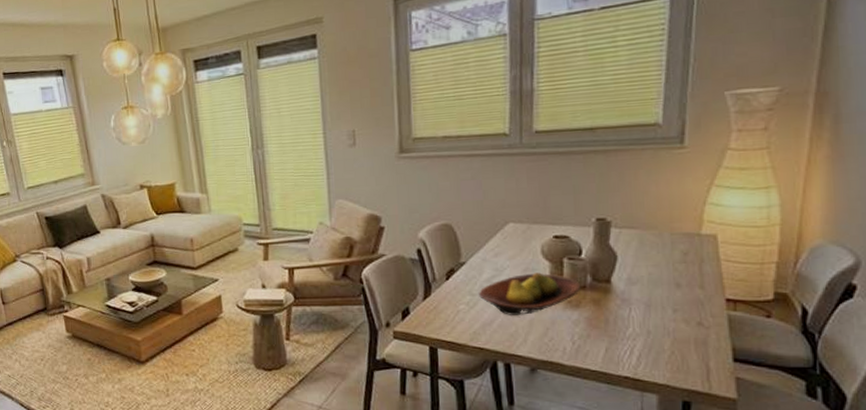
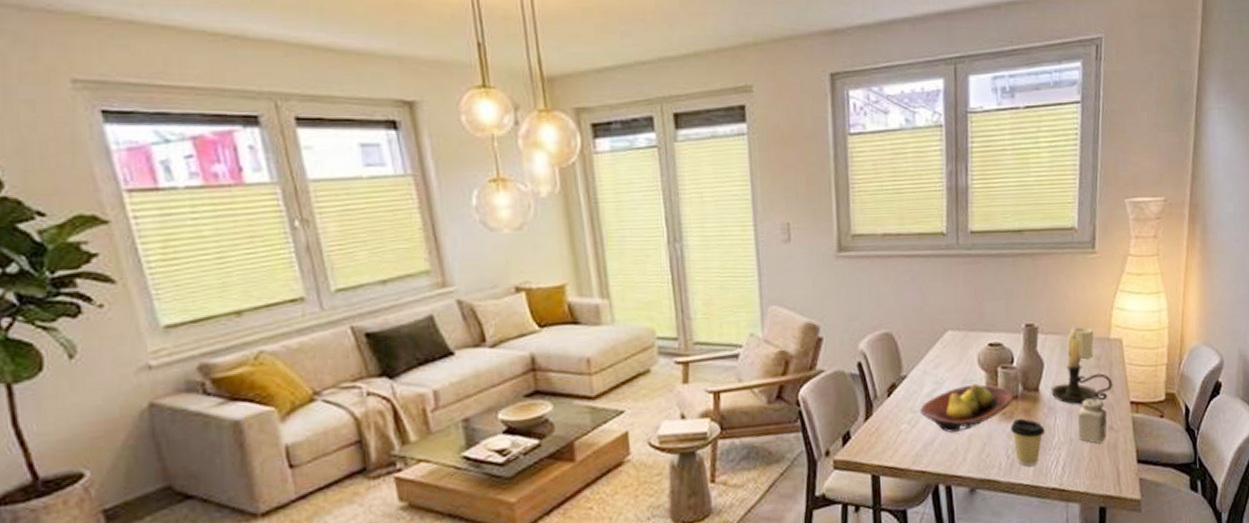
coffee cup: none [577,307,617,354] -> present [1011,418,1045,467]
candle holder: none [625,218,704,298] -> present [1051,323,1113,404]
candle: none [649,222,680,254] -> present [1069,327,1094,359]
salt shaker: none [657,293,695,338] -> present [1077,398,1107,444]

